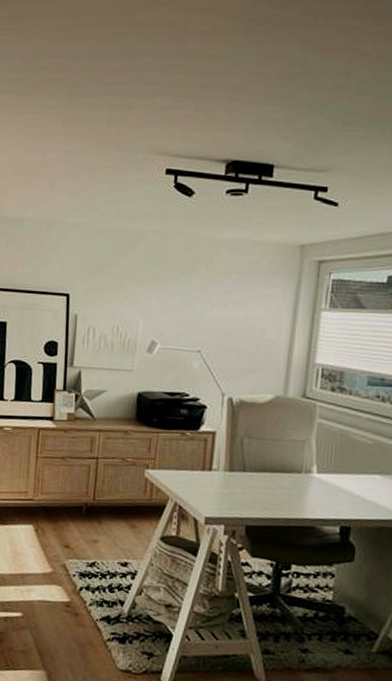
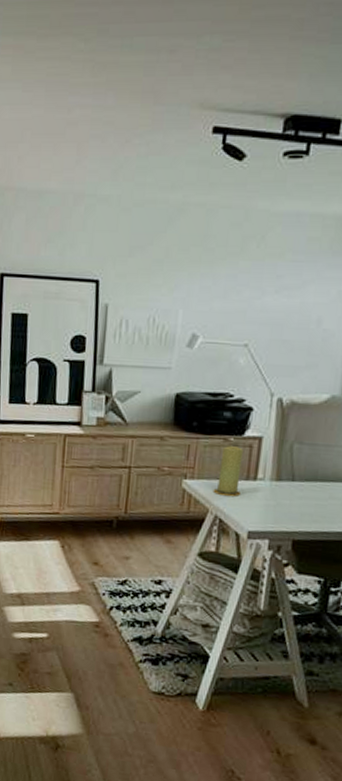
candle: none [172,440,199,485] -> present [213,446,243,496]

